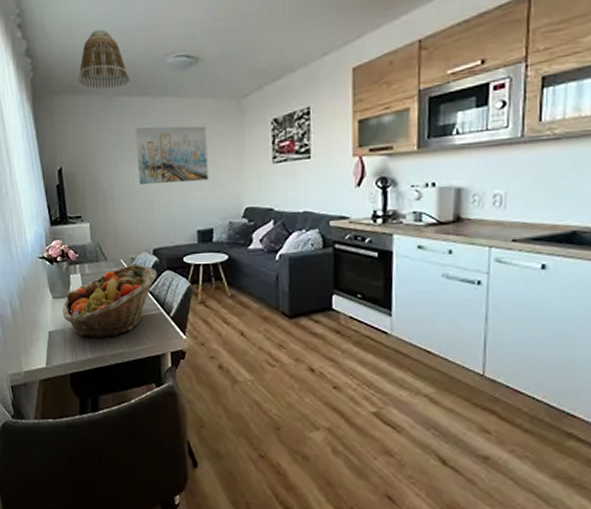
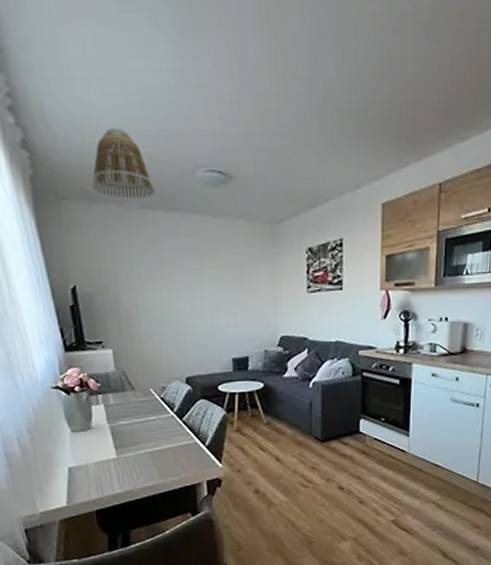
fruit basket: present [62,263,157,338] -> none [83,392,191,472]
wall art: present [135,126,209,184] -> none [162,246,244,310]

